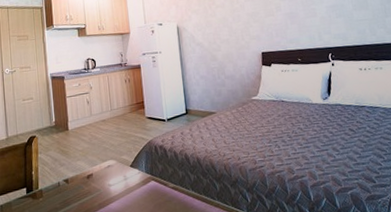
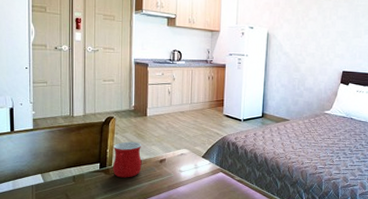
mug: none [38,159,69,201] -> present [113,141,142,178]

